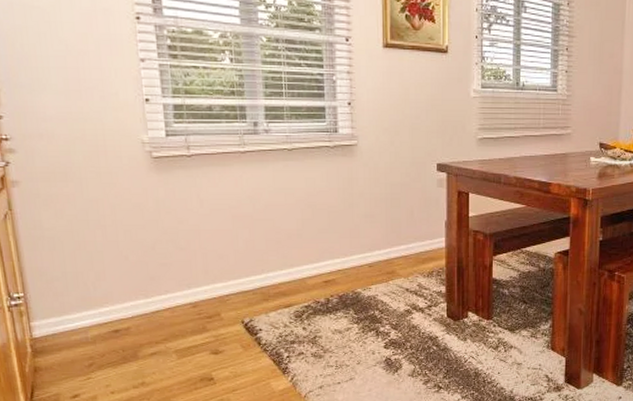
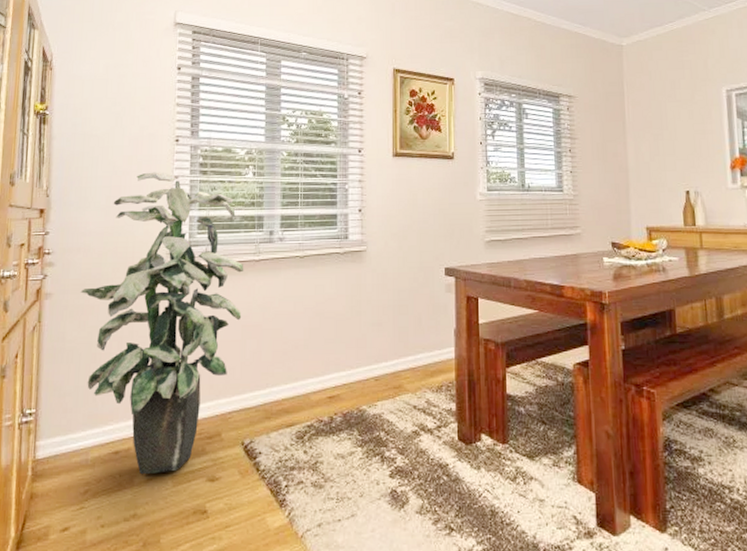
indoor plant: none [51,53,231,350] -> present [80,172,244,475]

